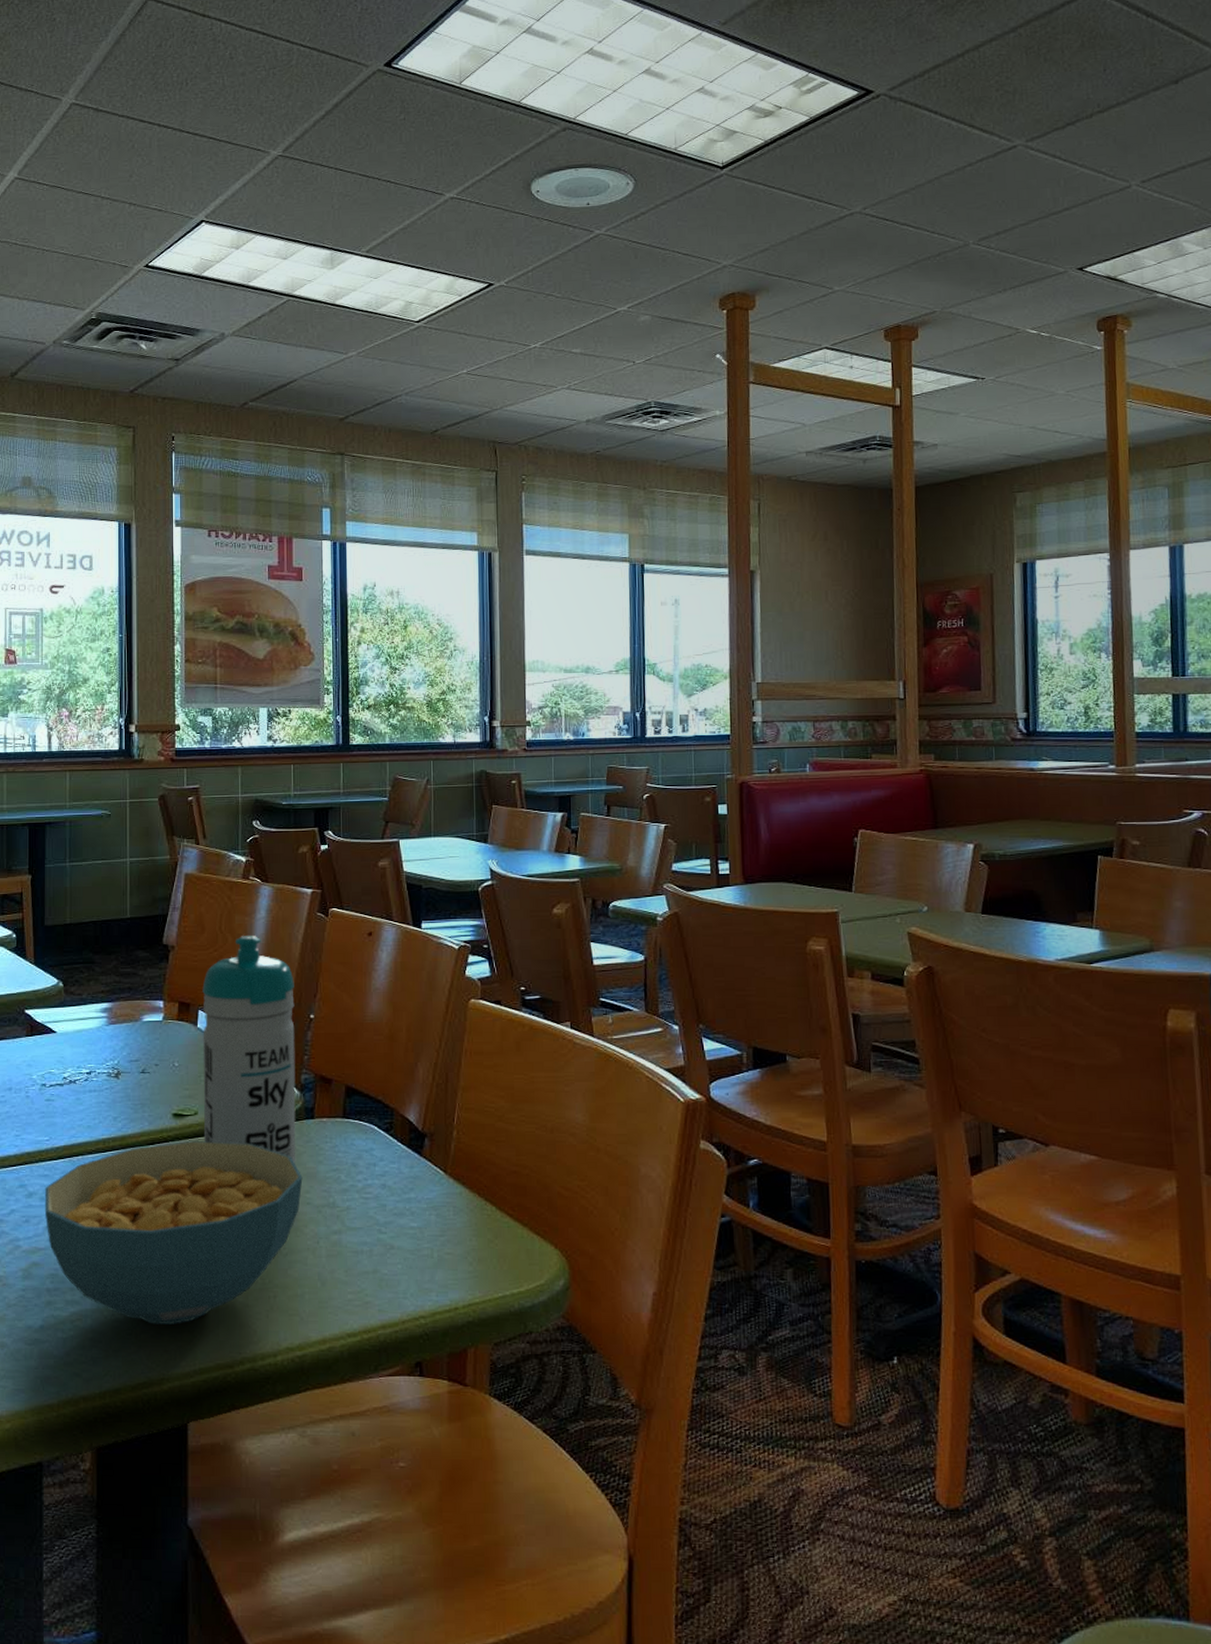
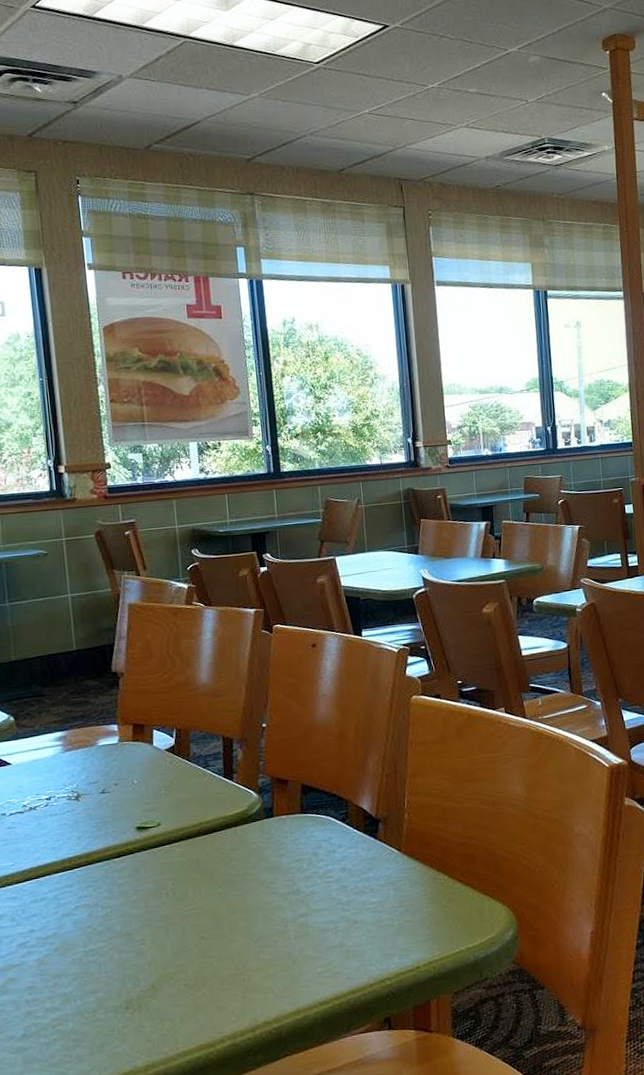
cereal bowl: present [44,1141,303,1324] -> none [14,846,267,1019]
water bottle: present [202,936,296,1164] -> none [155,656,260,860]

